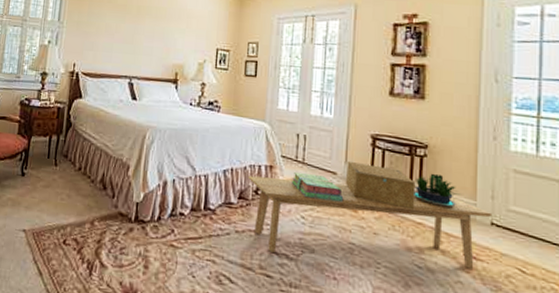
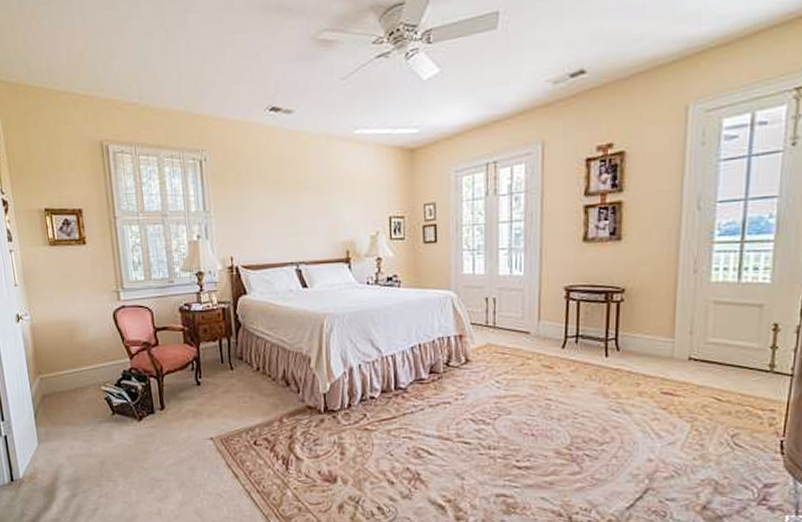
bench: present [248,175,493,269] -> none [438,338,691,420]
stack of books: present [291,172,344,203] -> none [482,337,539,362]
decorative box: present [346,160,416,210] -> none [540,317,612,358]
potted plant: present [414,173,461,208] -> none [610,317,659,349]

